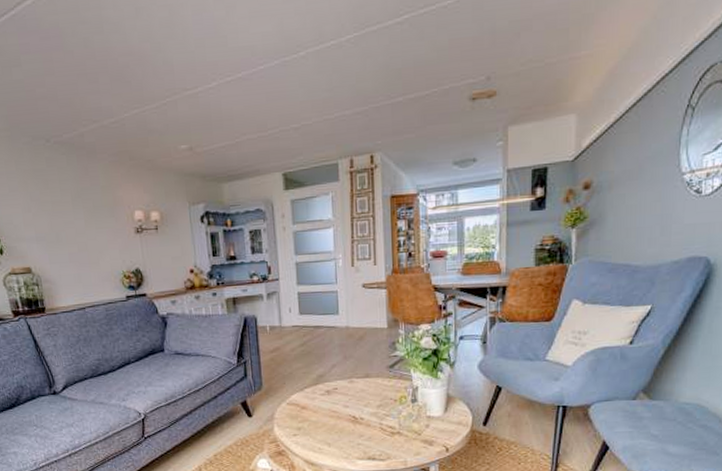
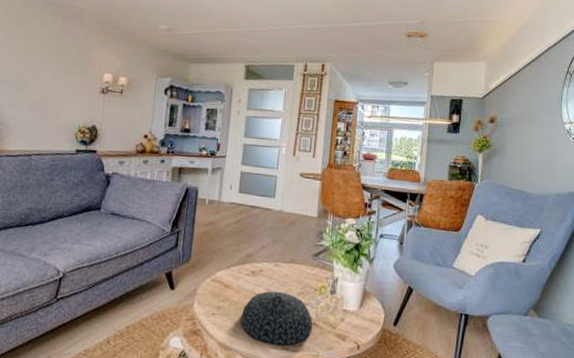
bowl: none [322,406,397,457] -> present [240,291,313,346]

